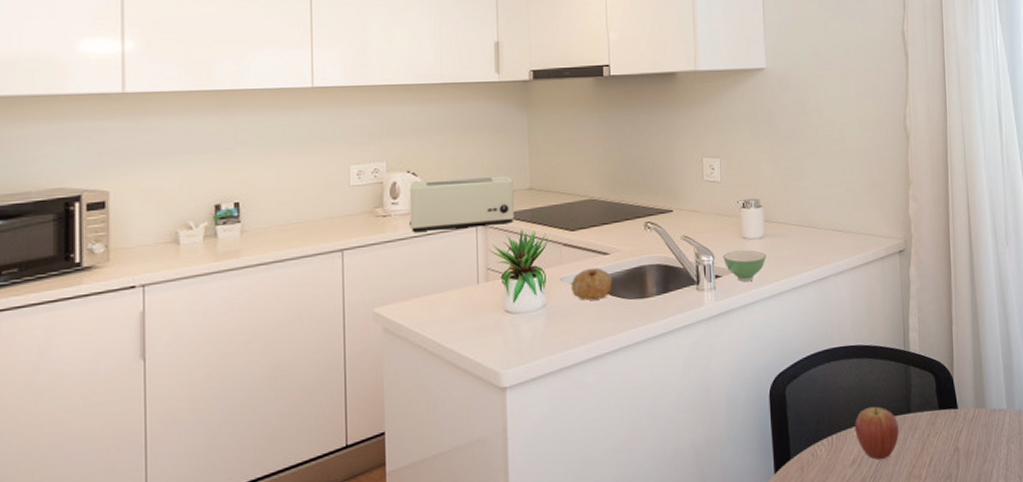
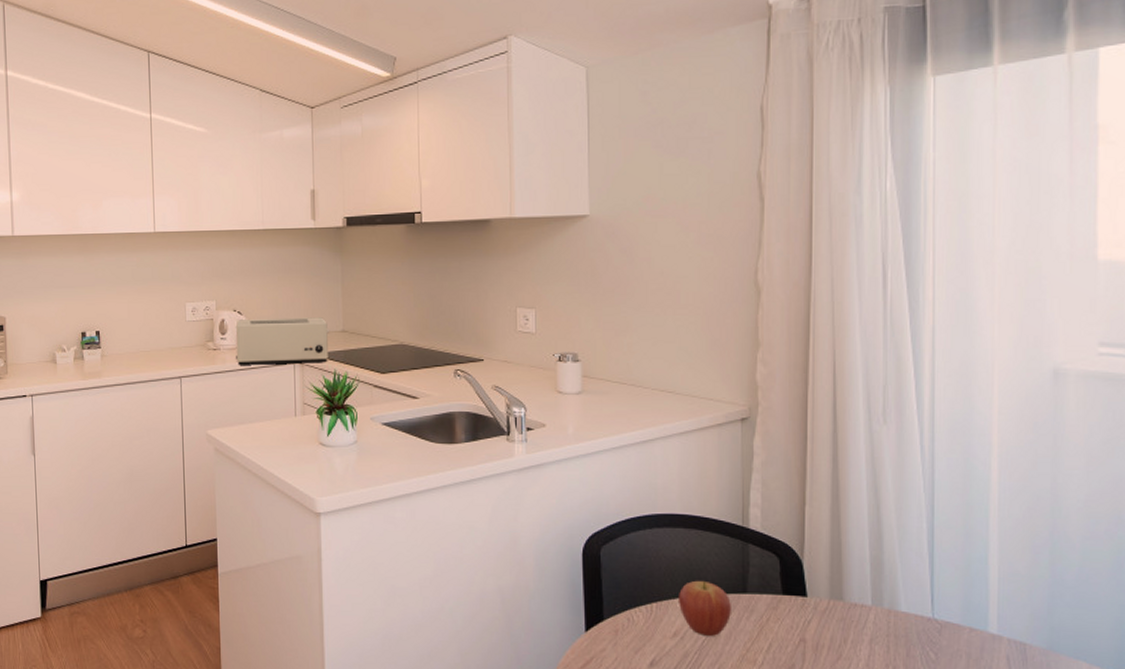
fruit: present [571,267,613,301] -> none [381,410,421,441]
bowl: present [723,250,766,282] -> none [536,405,583,437]

